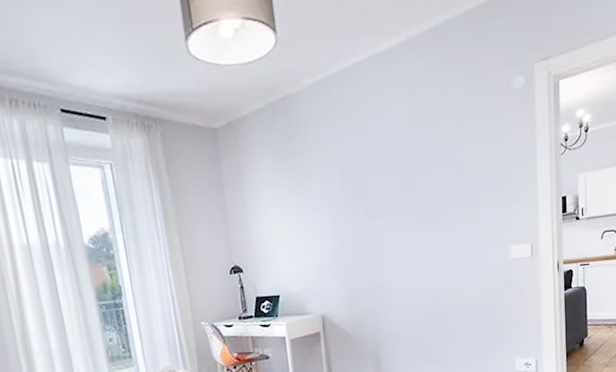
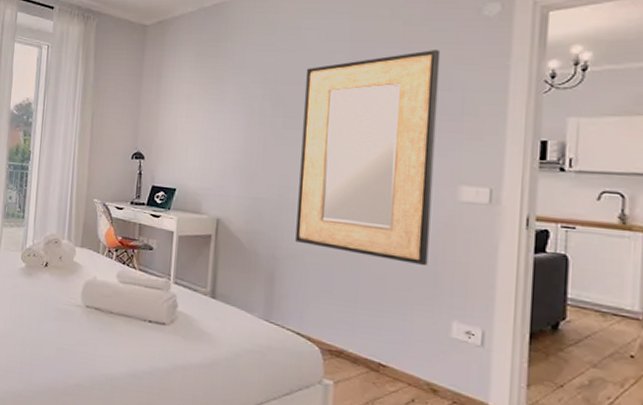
home mirror: none [377,125,494,322] -> present [295,50,441,266]

